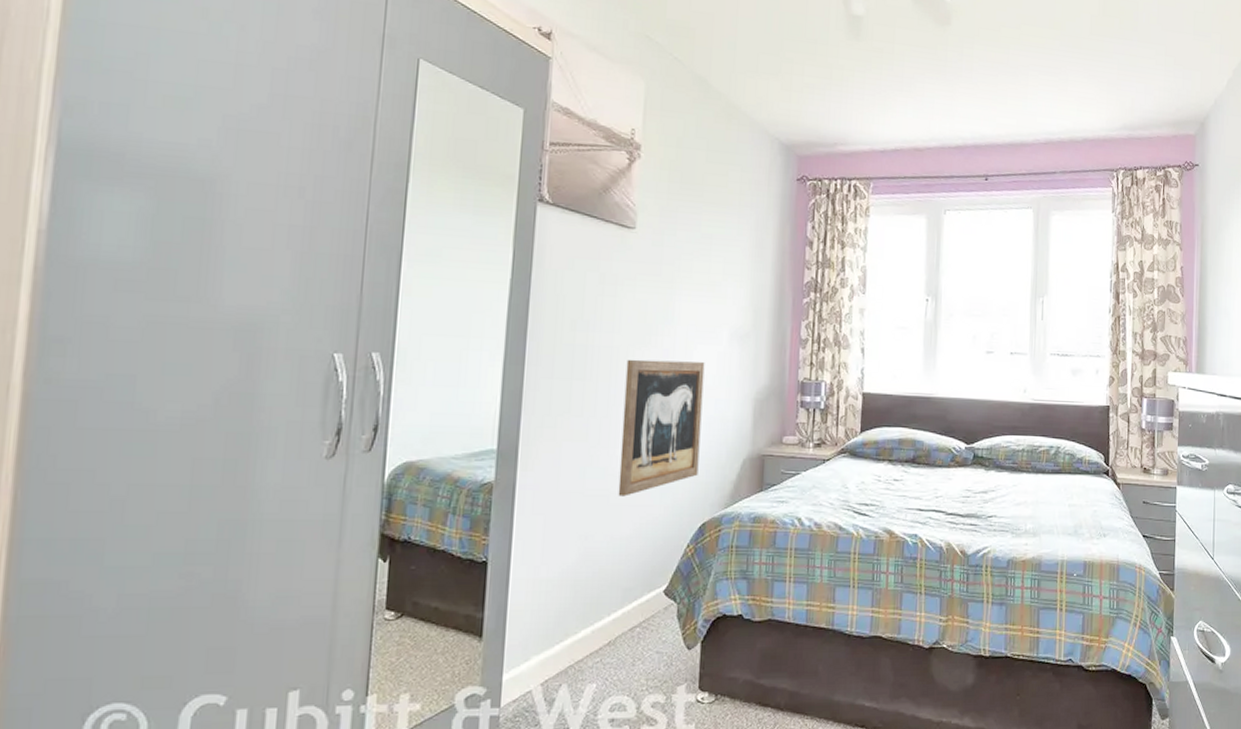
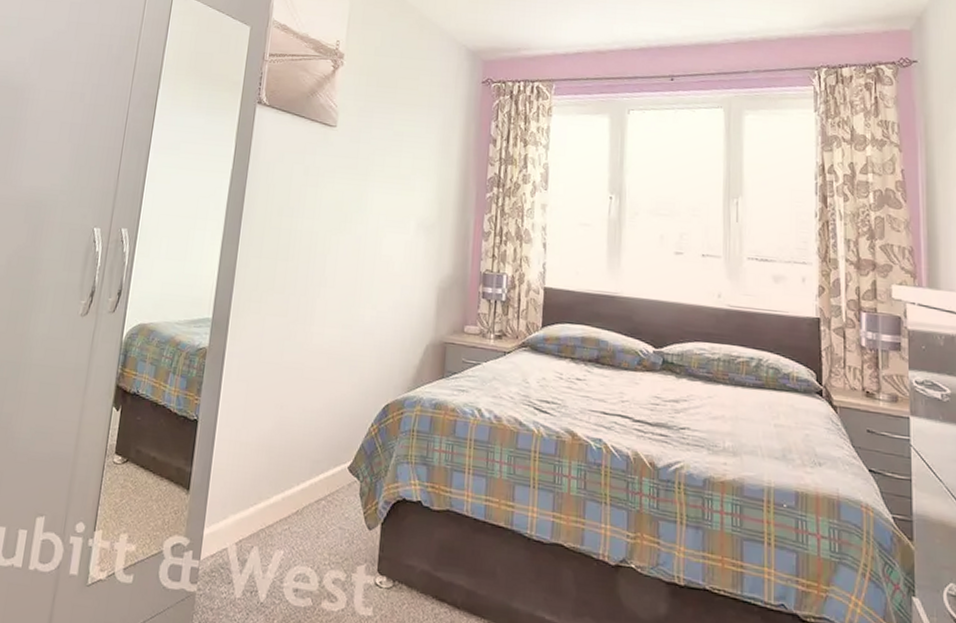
wall art: present [618,359,705,497] -> none [311,244,393,372]

